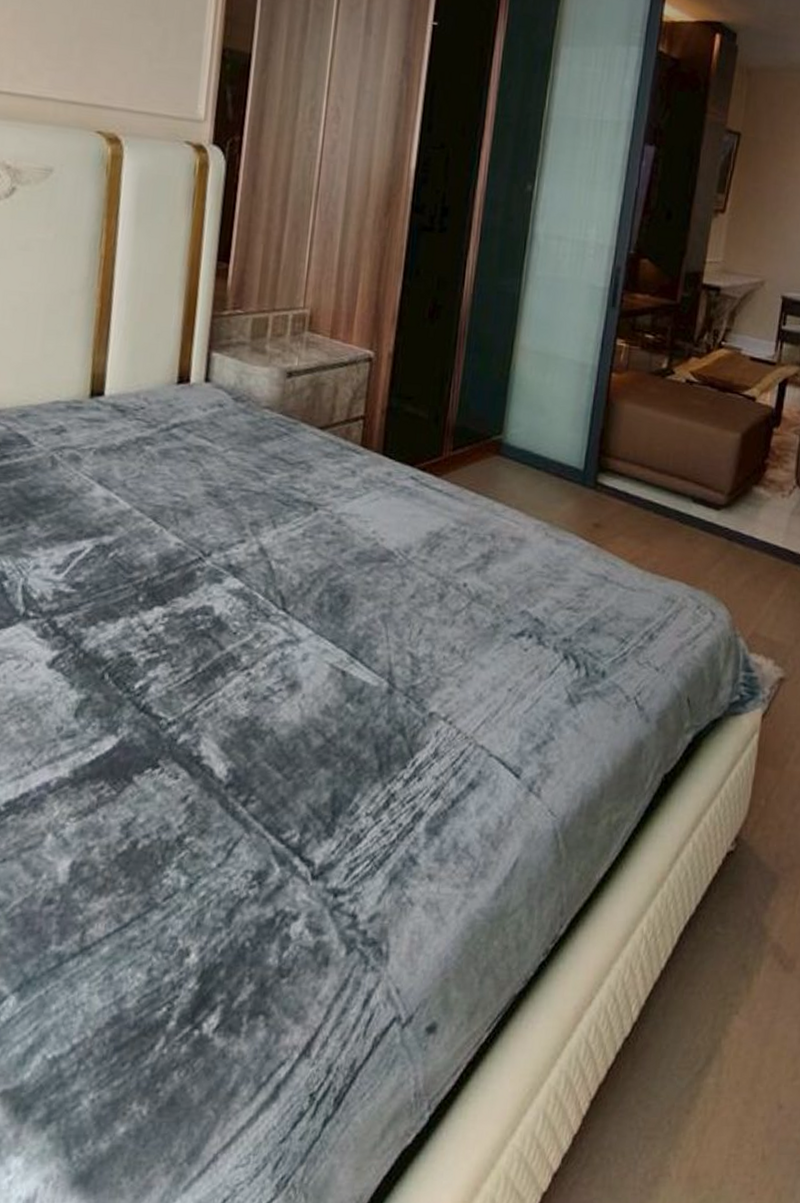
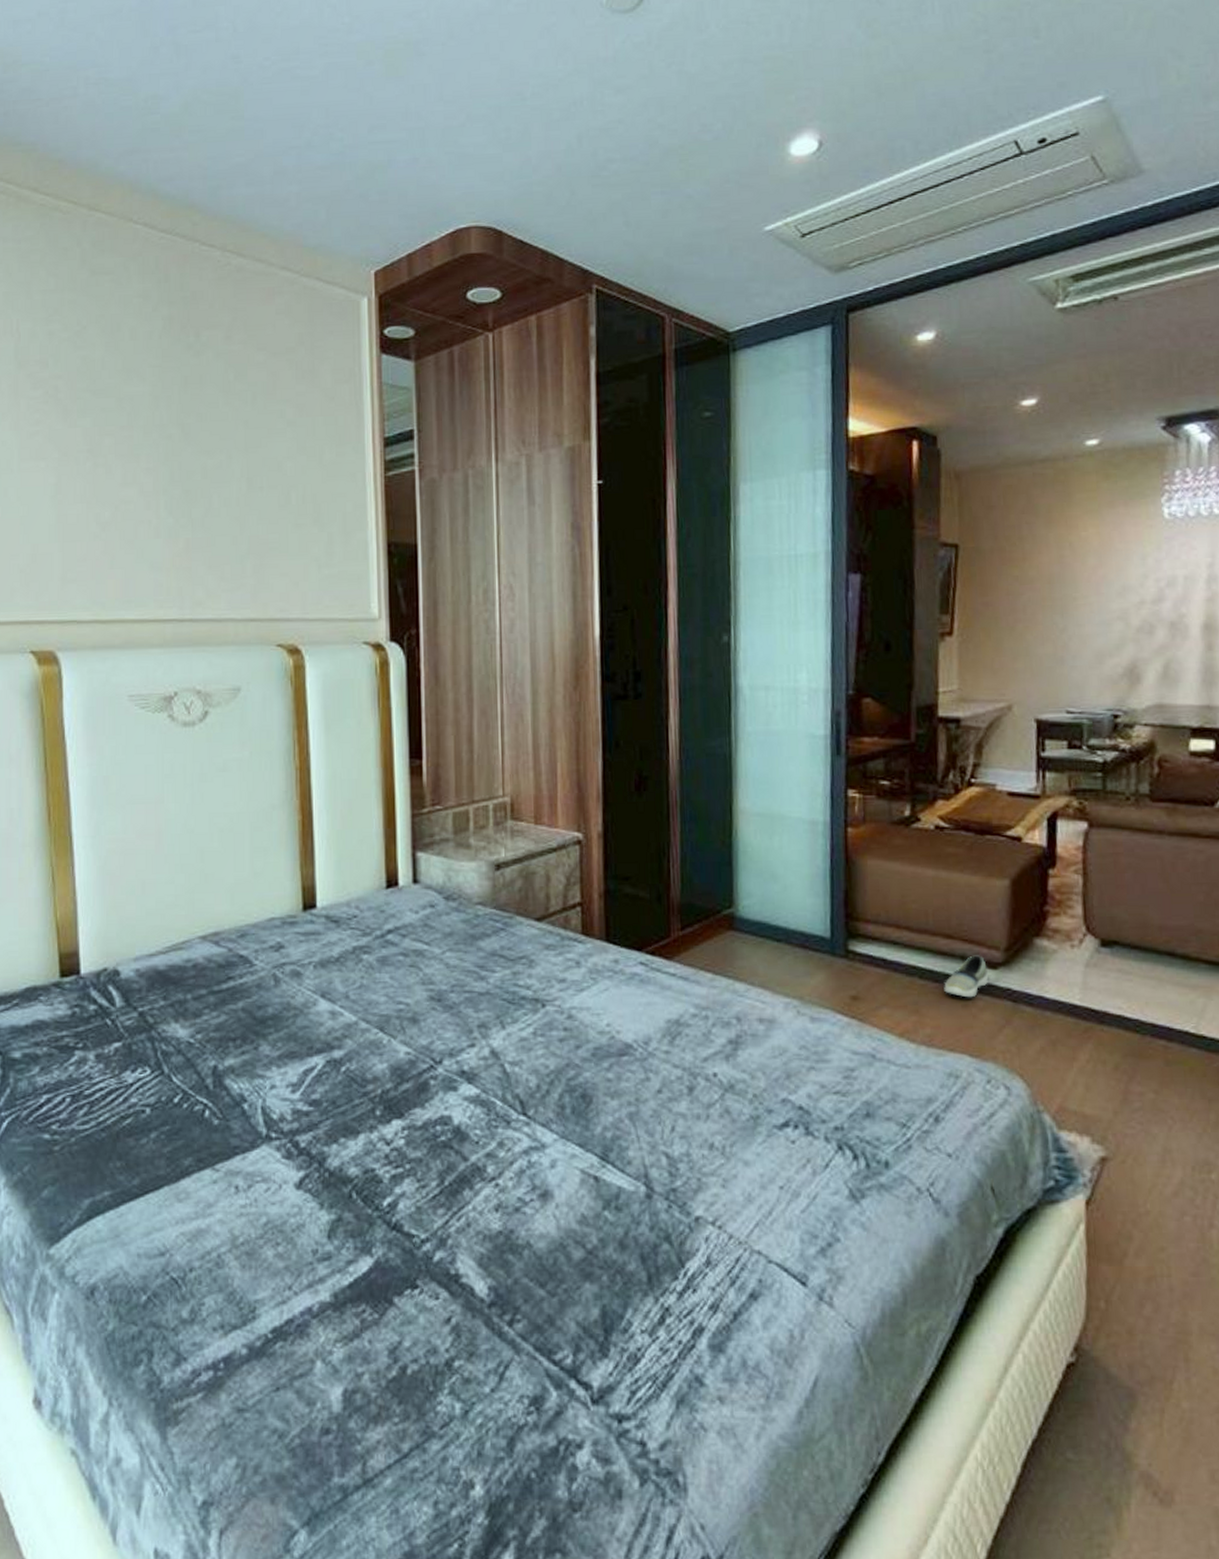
shoe: none [673,496,712,534] -> present [944,955,989,998]

